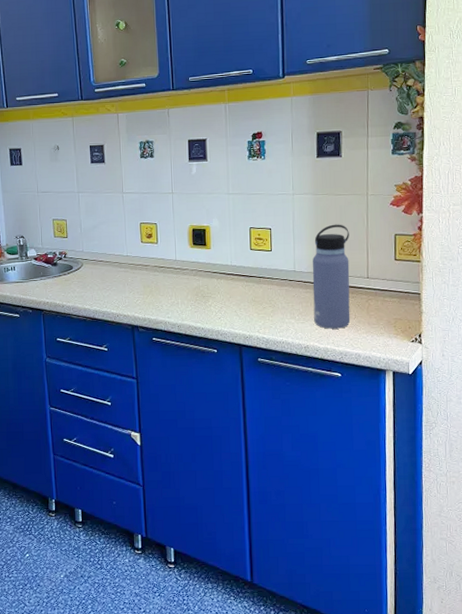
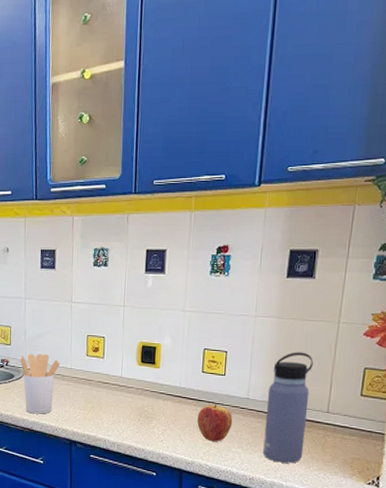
utensil holder: none [77,243,117,303] -> present [20,353,61,414]
apple: none [250,279,283,315] -> present [197,404,233,442]

